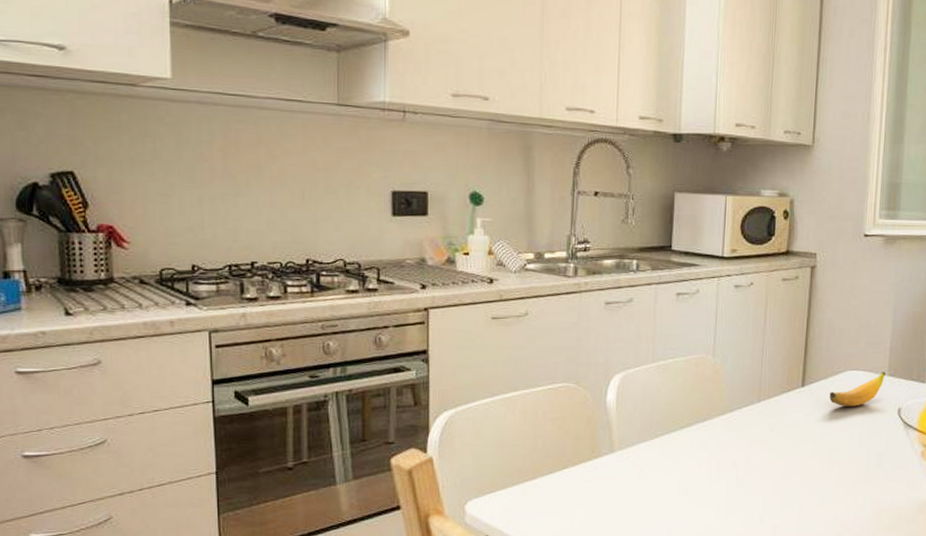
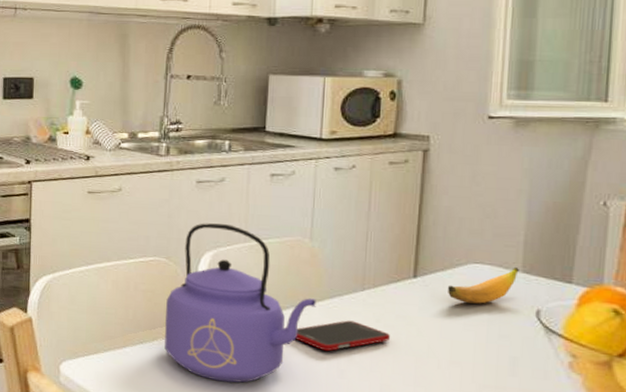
kettle: none [575,345,718,503] -> present [164,223,316,383]
cell phone: none [699,431,782,463] -> present [295,320,390,352]

